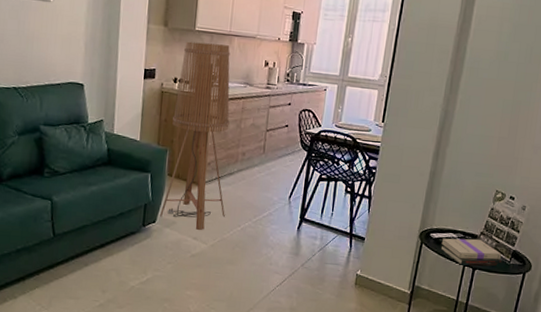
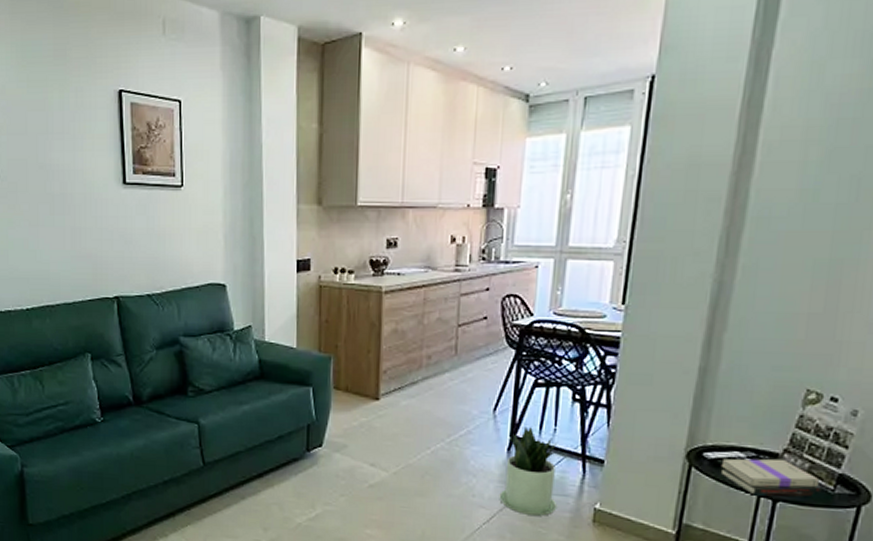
floor lamp: present [160,41,231,231] -> none [327,221,409,456]
planter: none [289,211,333,280] -> present [499,427,558,516]

